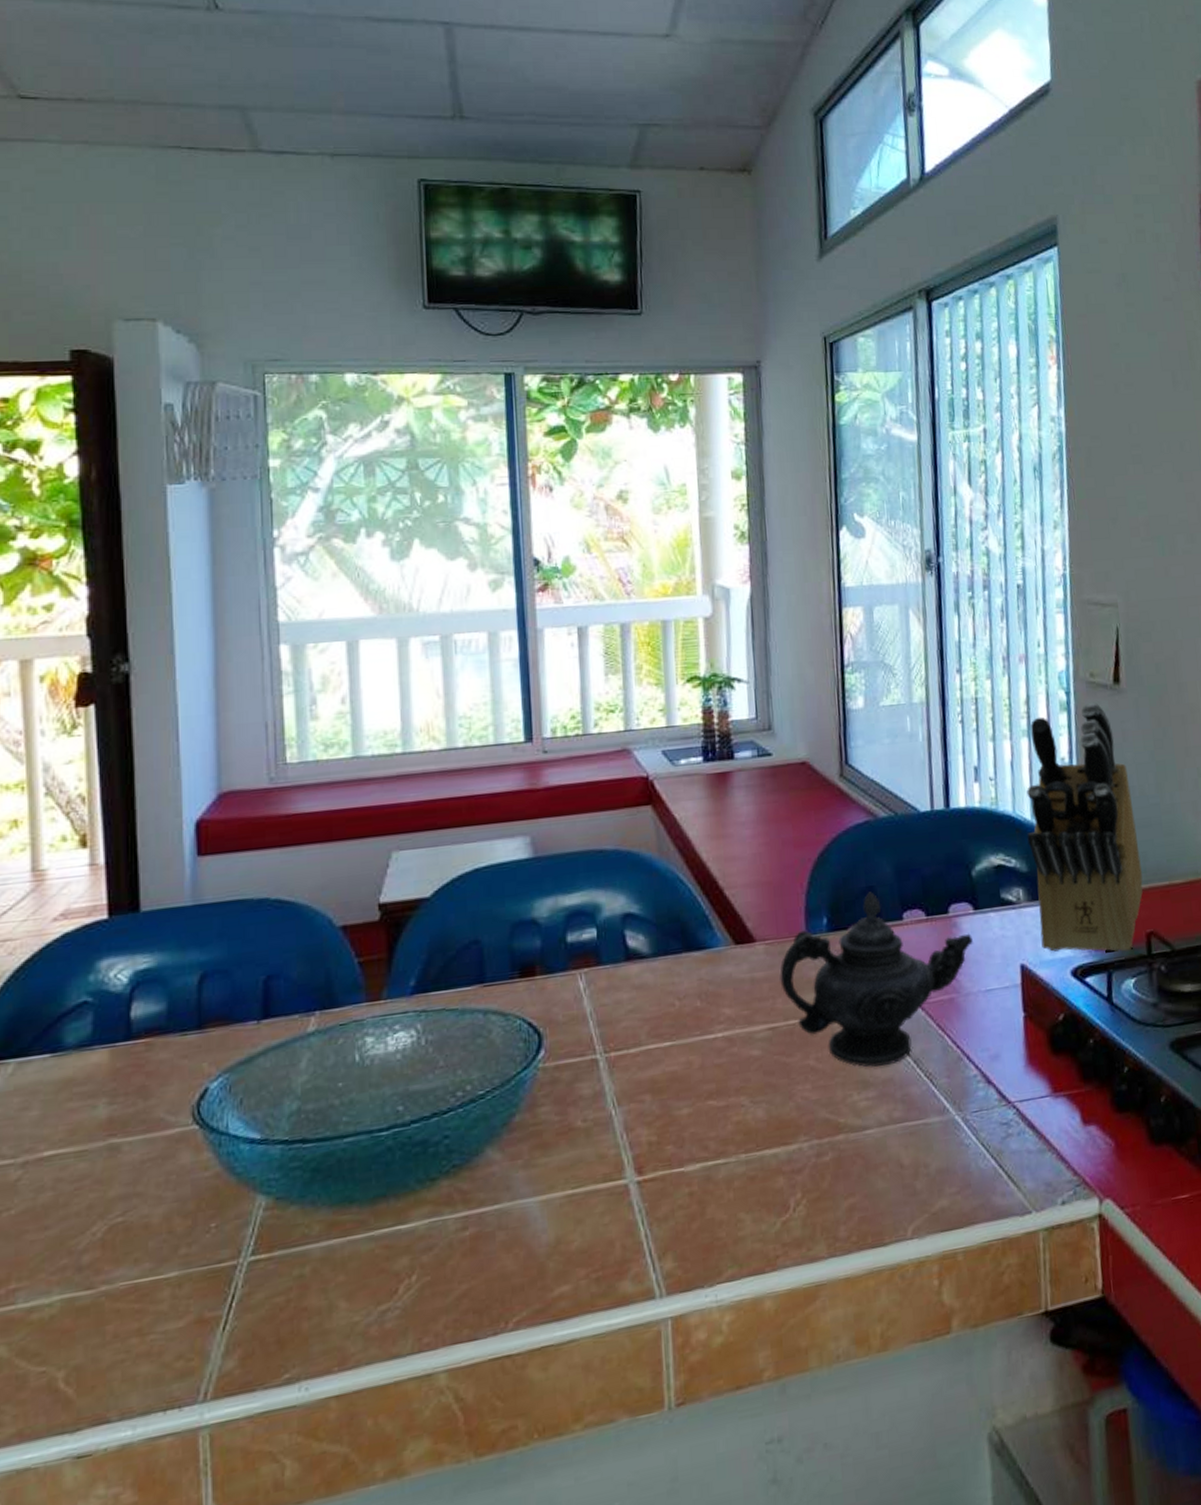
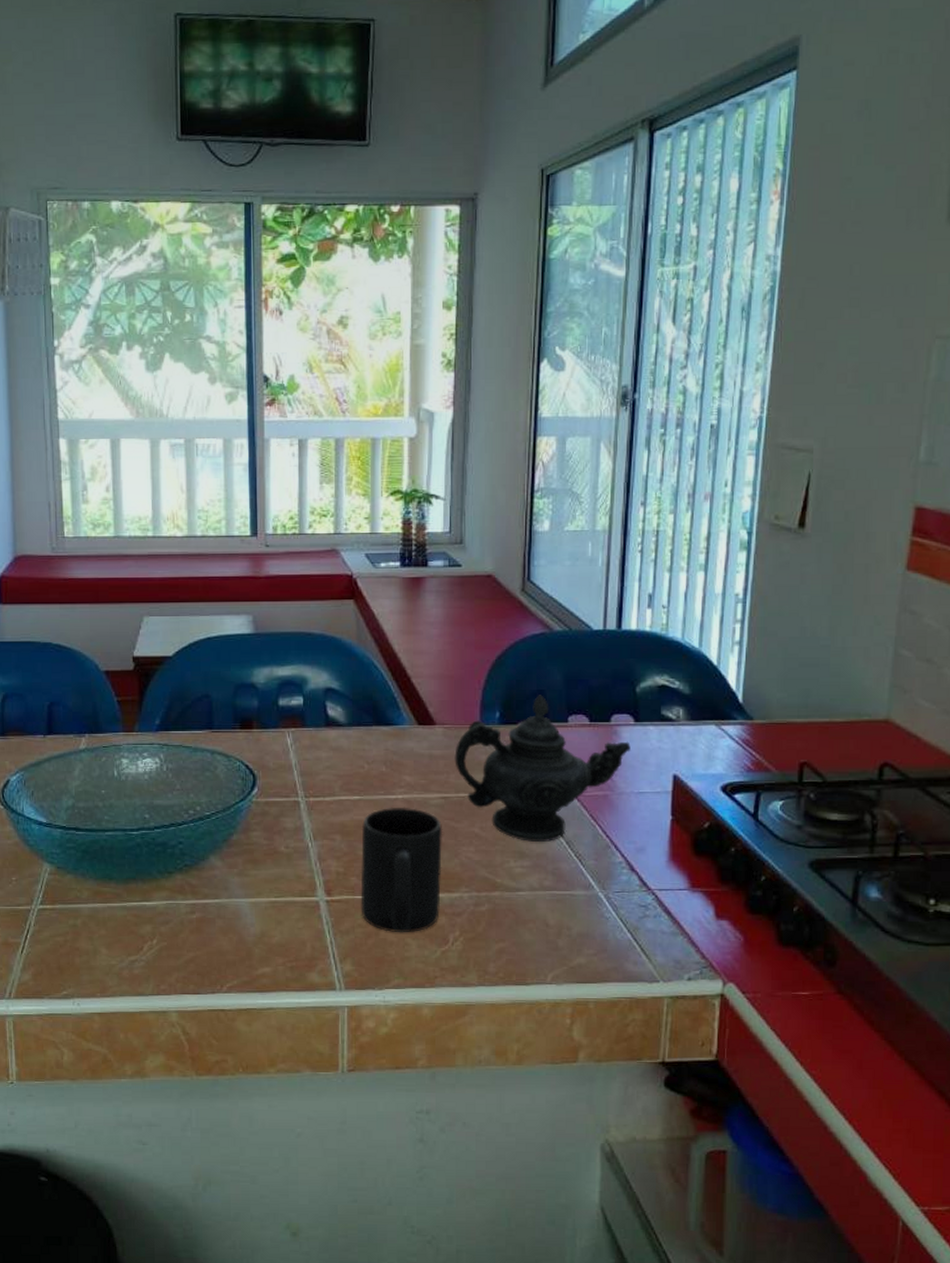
mug: none [675,1046,777,1209] -> present [360,807,443,933]
knife block: present [1026,703,1143,953] -> none [693,545,803,776]

